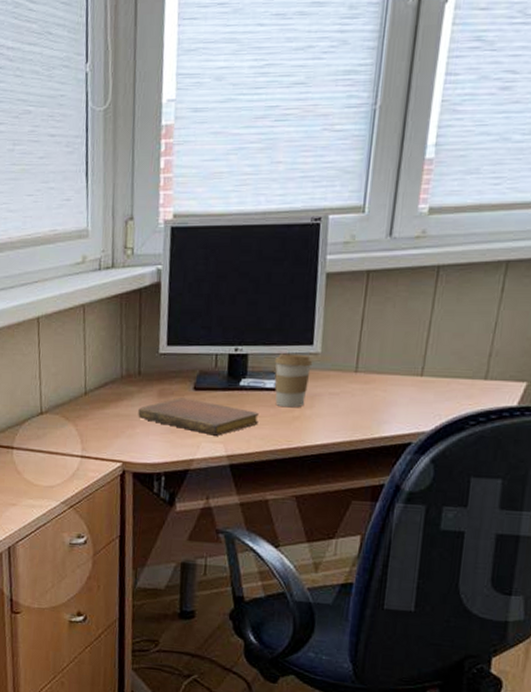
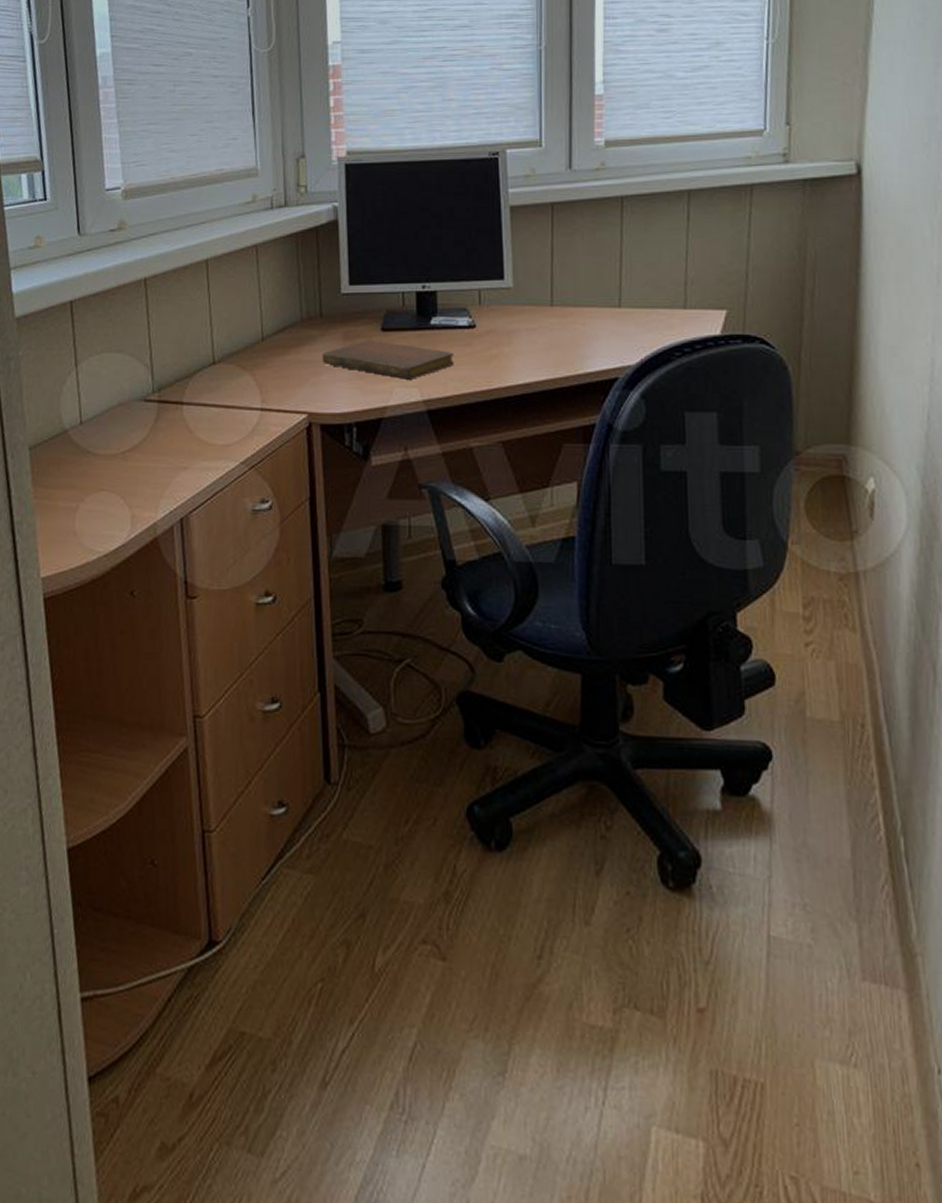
coffee cup: present [274,353,313,408] -> none [466,289,506,346]

